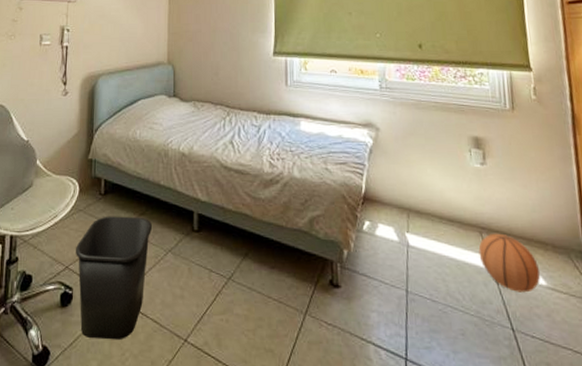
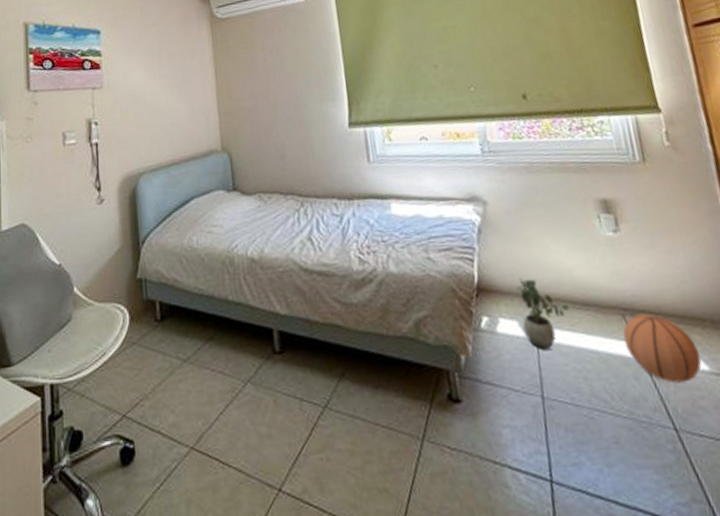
waste bin: present [76,216,153,339] -> none [133,343,225,500]
potted plant: none [395,193,437,253] -> present [515,278,569,349]

